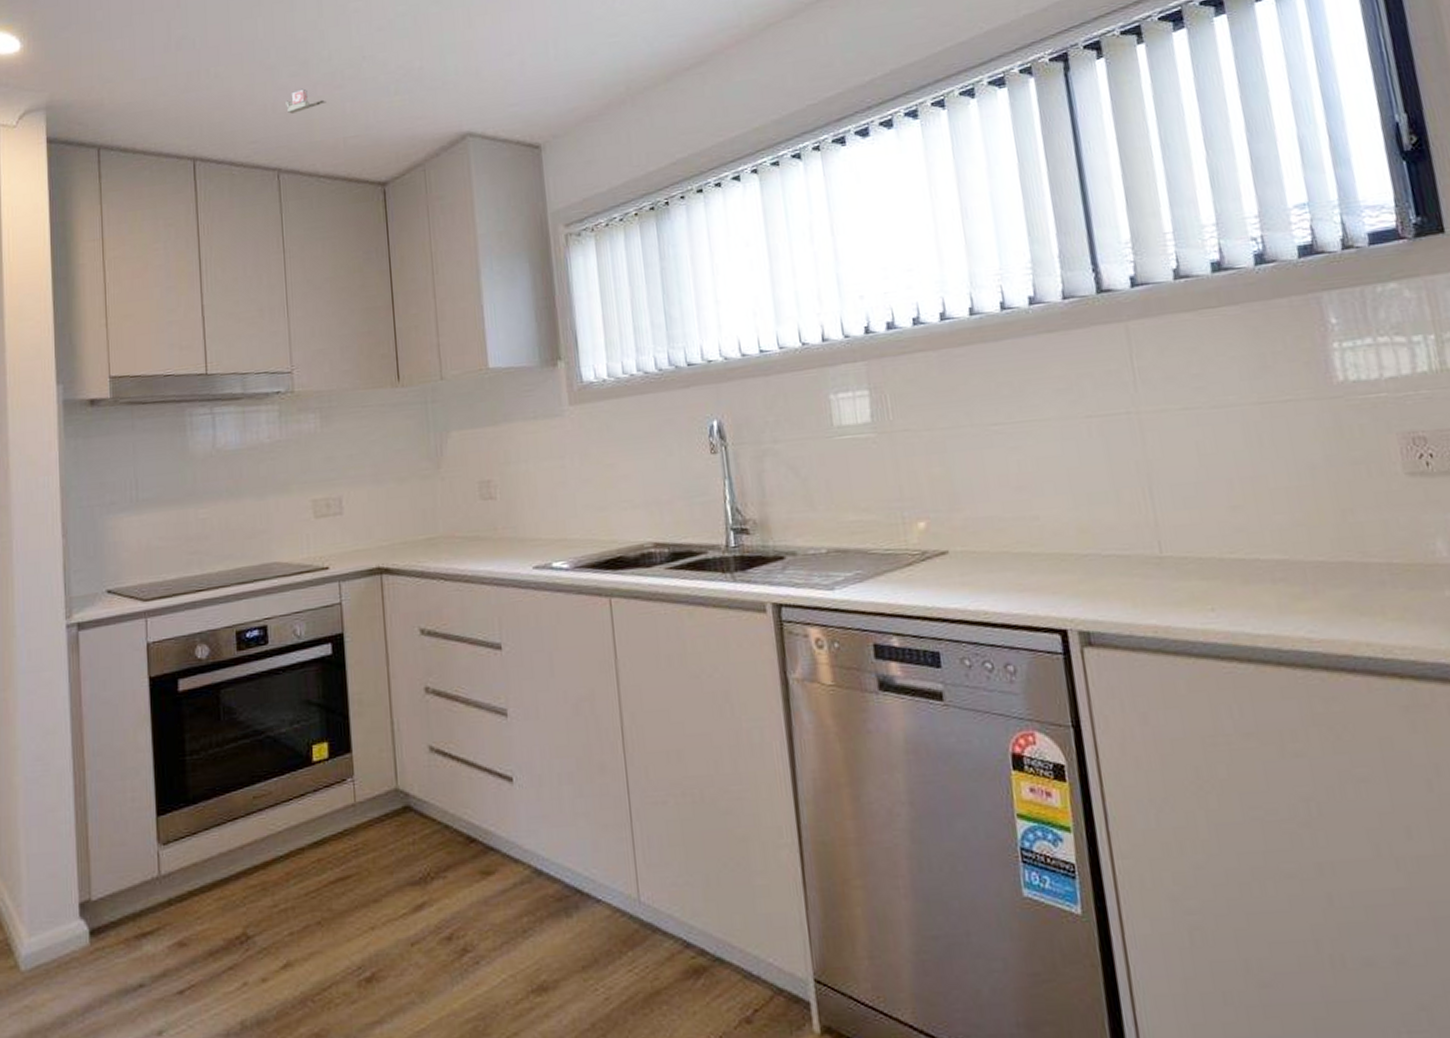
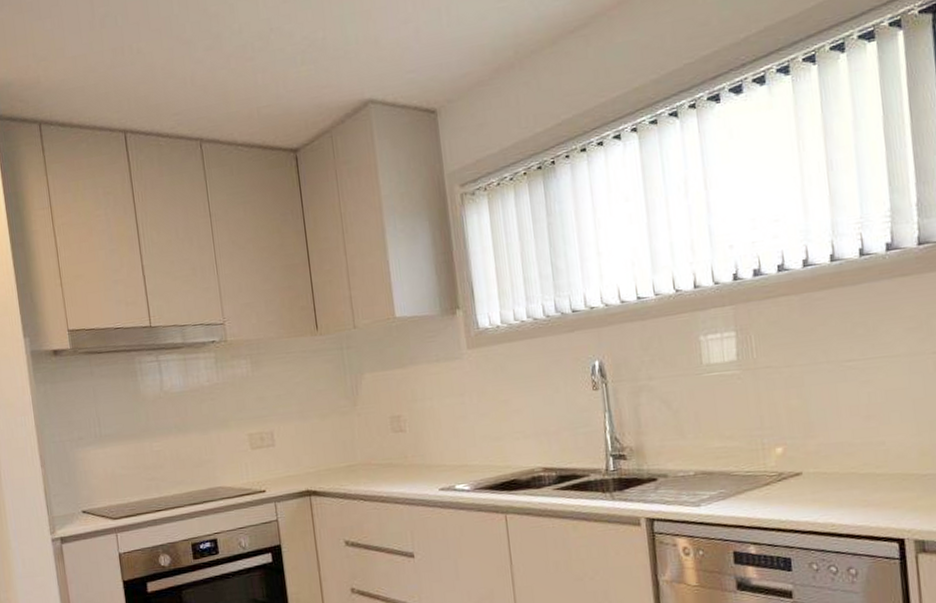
tape dispenser: present [286,88,326,114] -> none [203,61,240,86]

